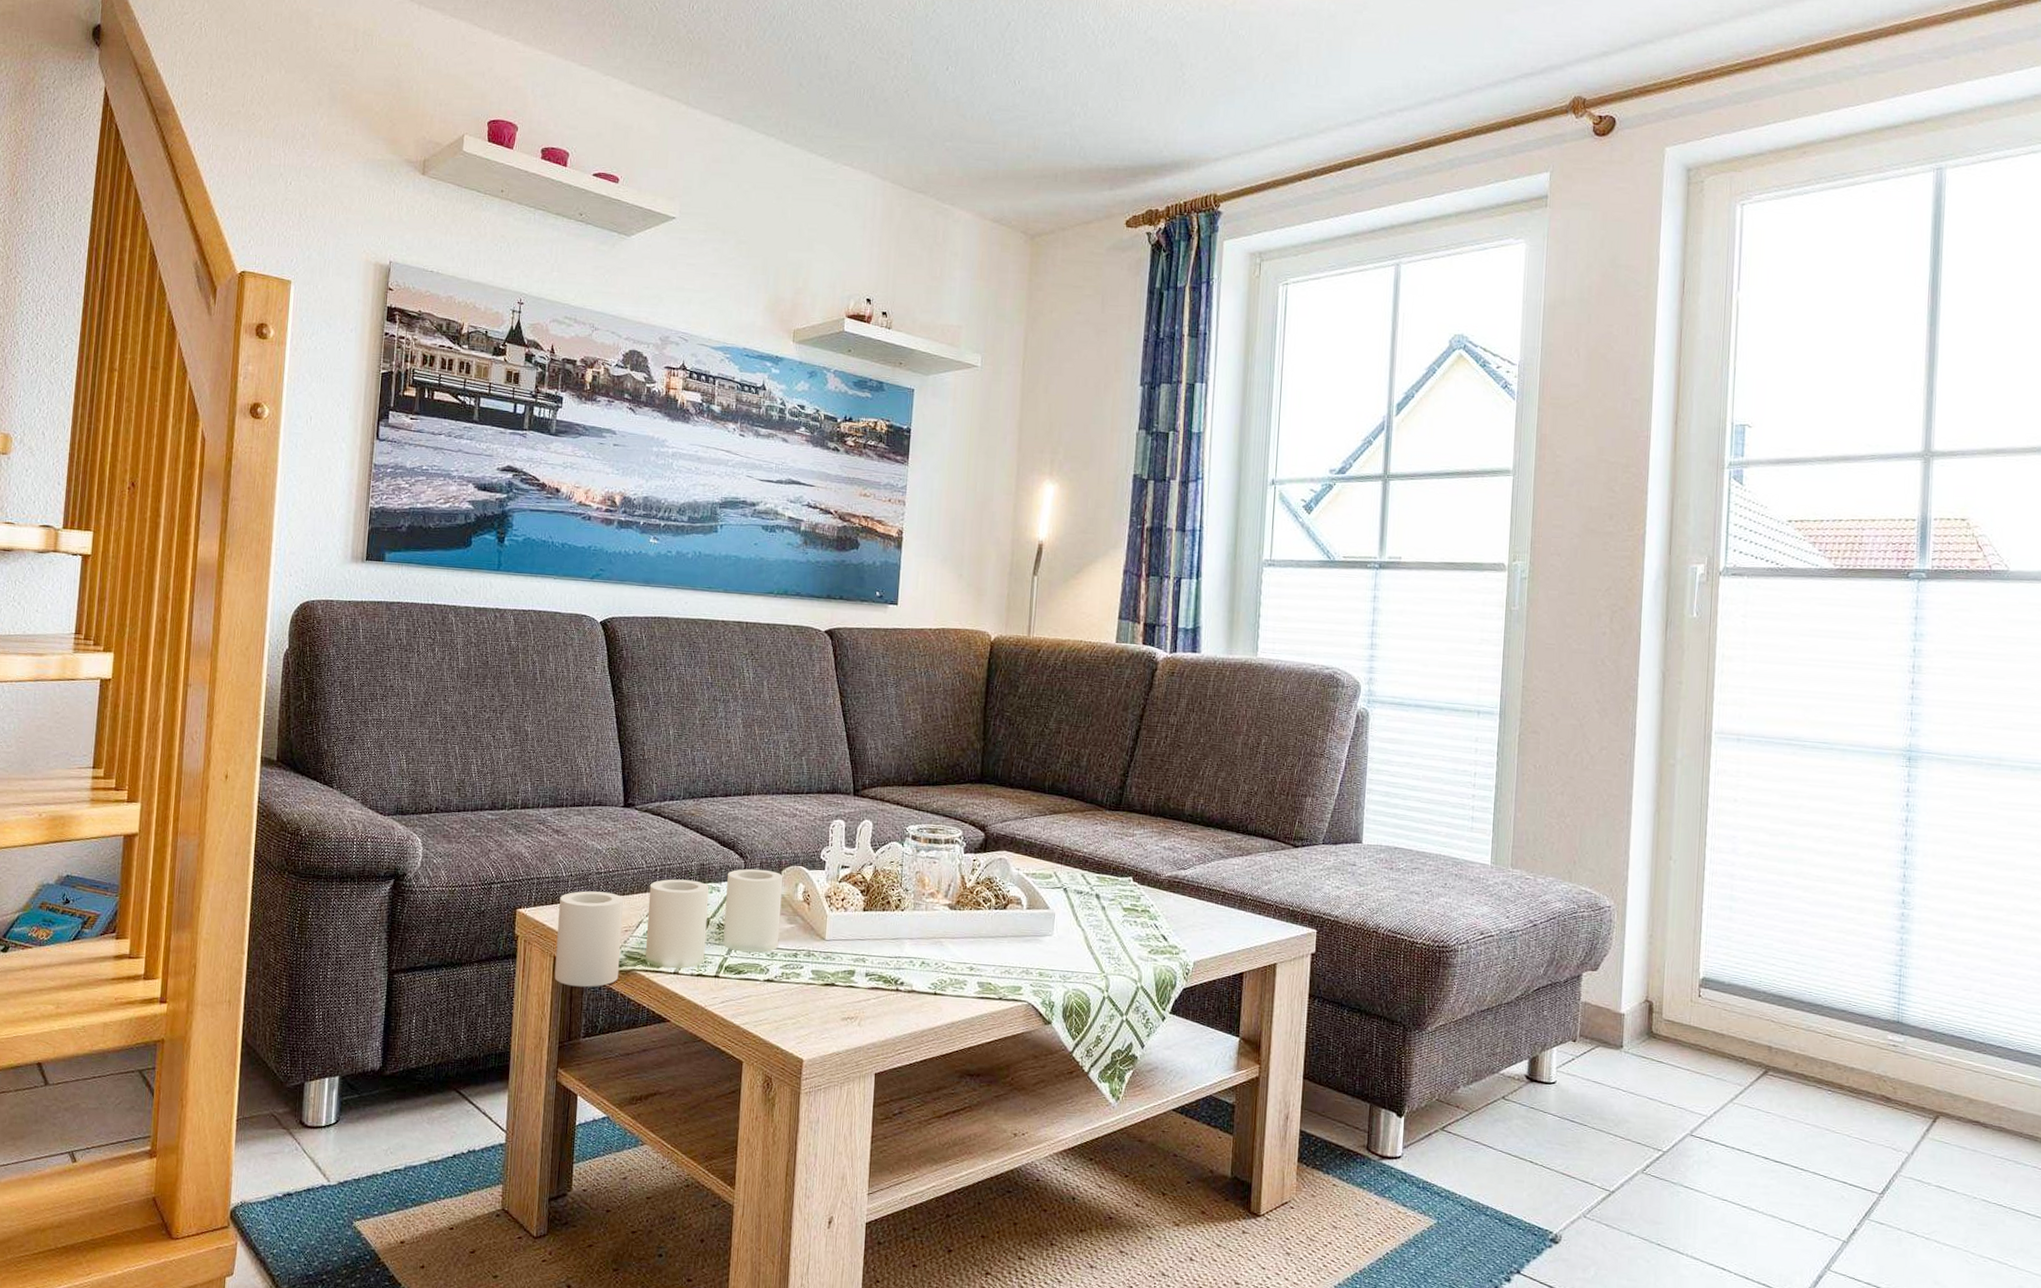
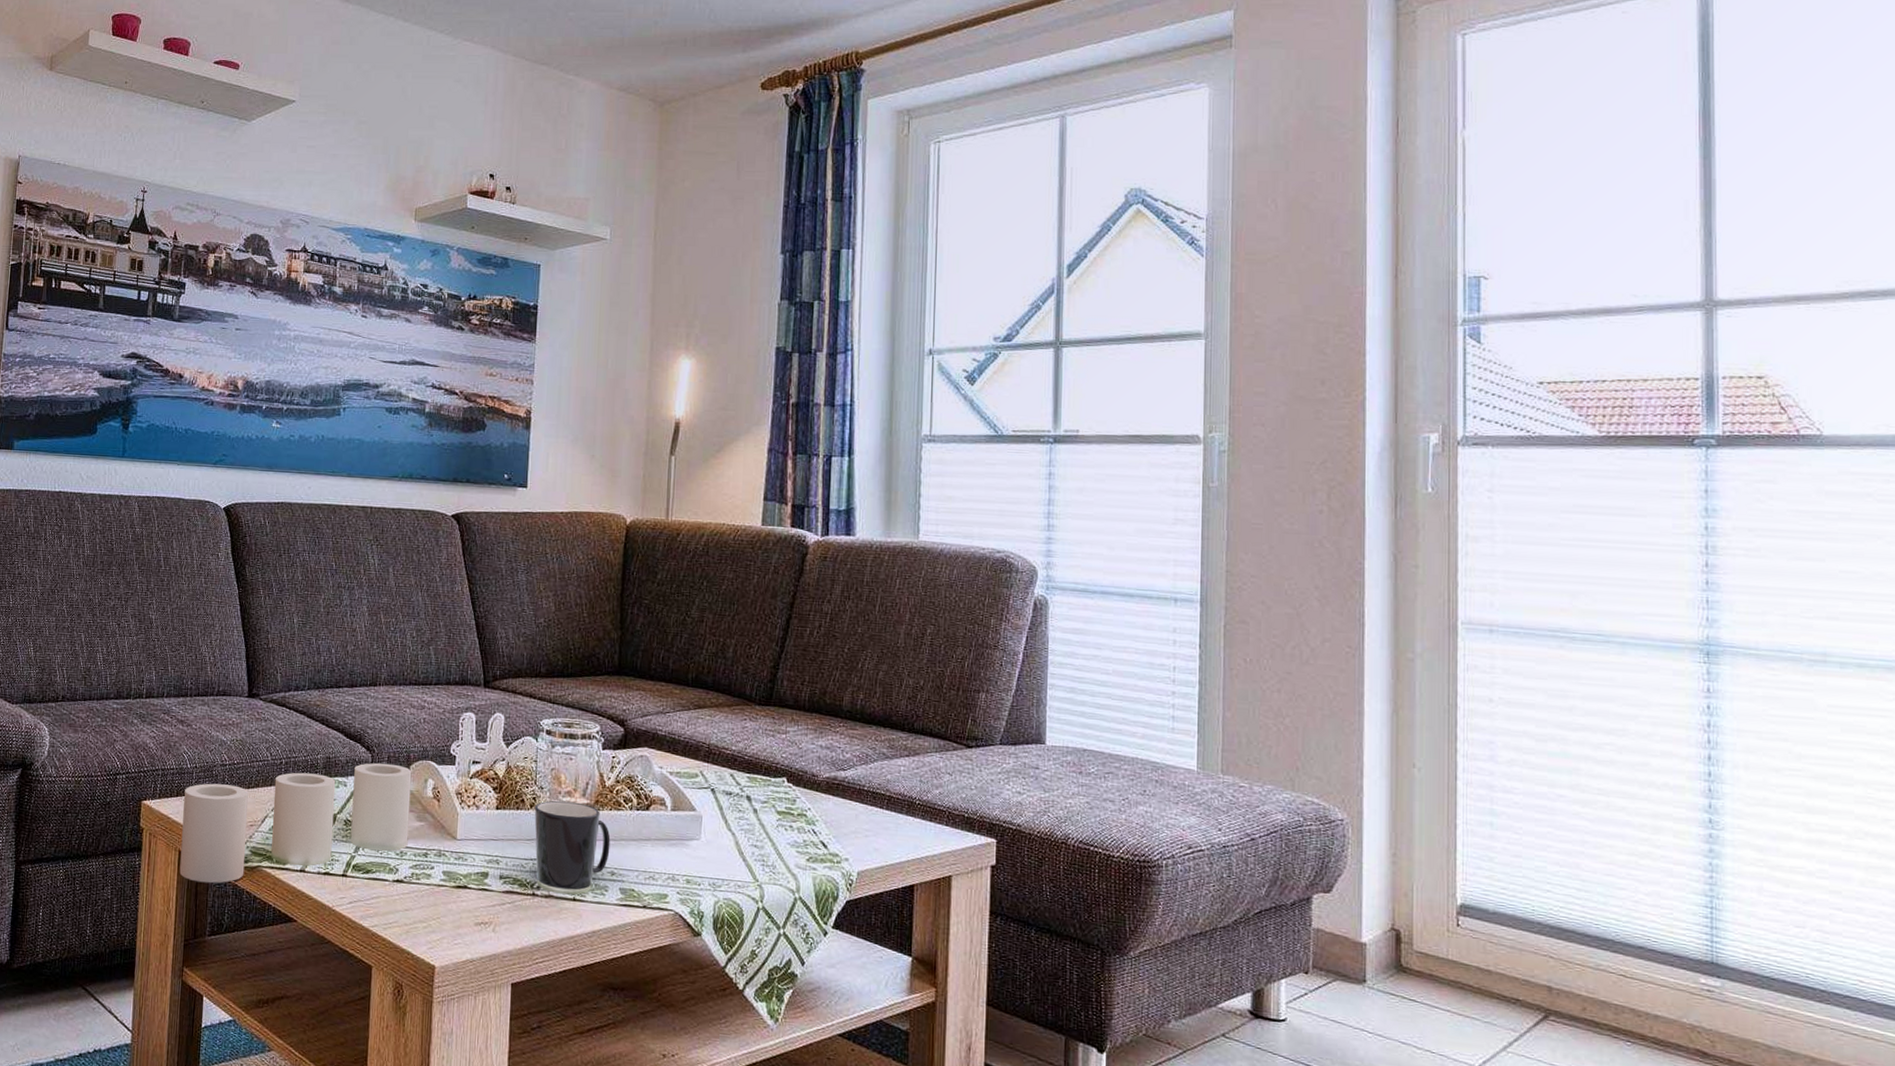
mug: none [899,902,970,990] -> present [534,800,611,896]

